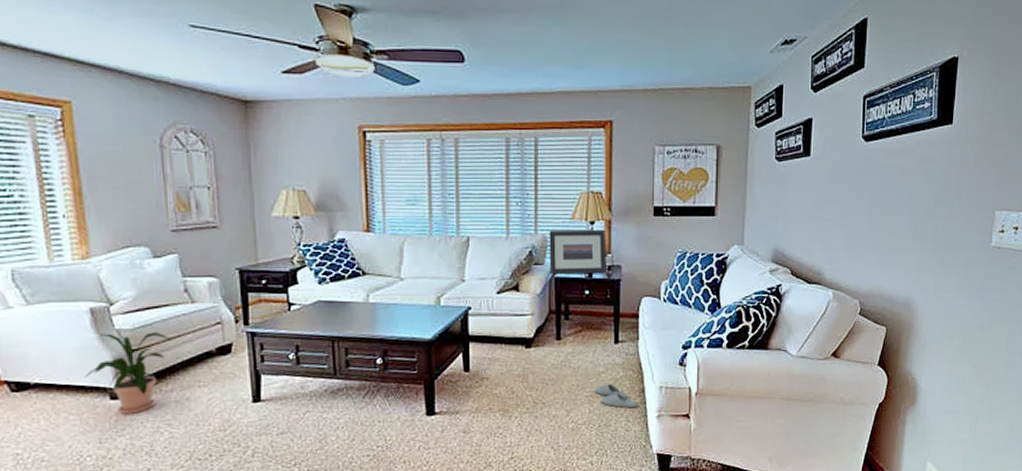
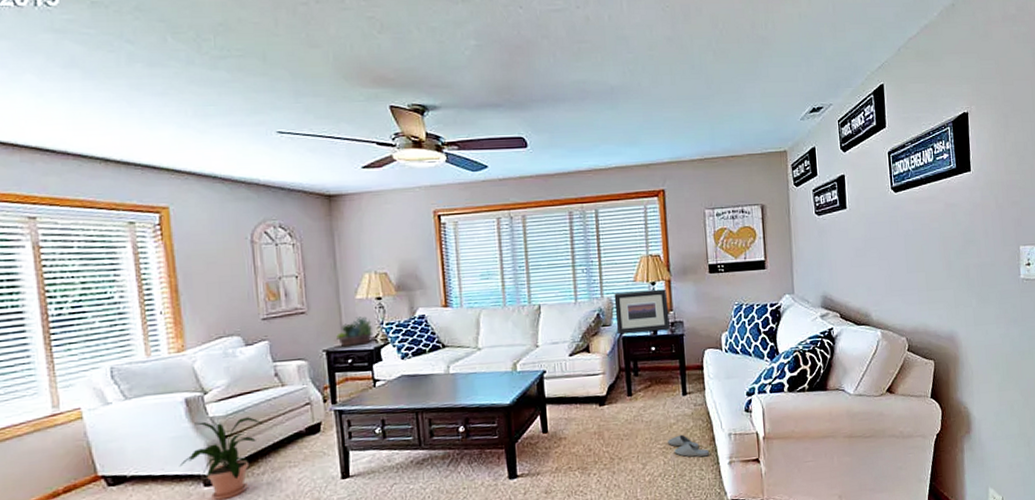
succulent planter: none [250,236,290,267] -> present [336,316,374,348]

